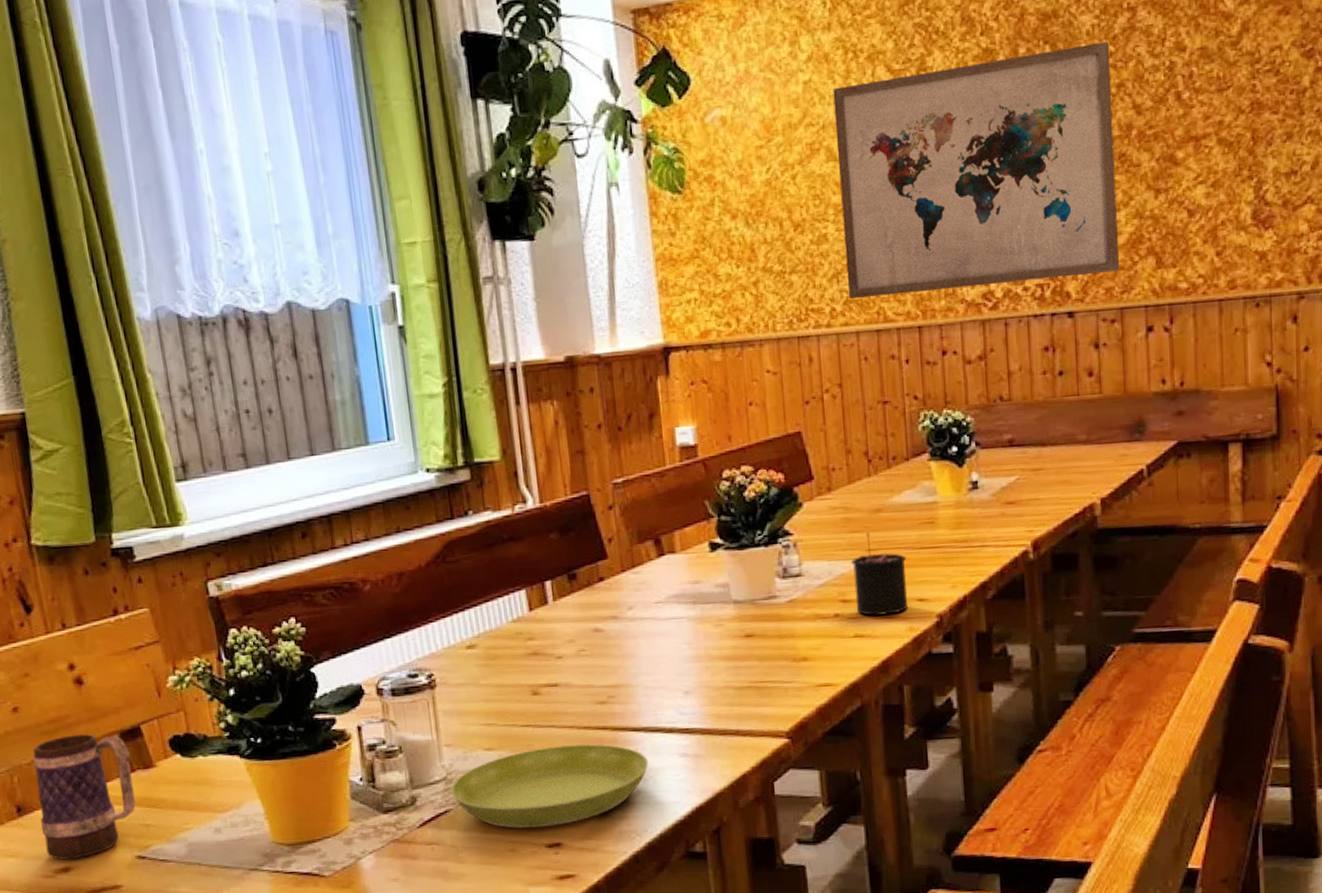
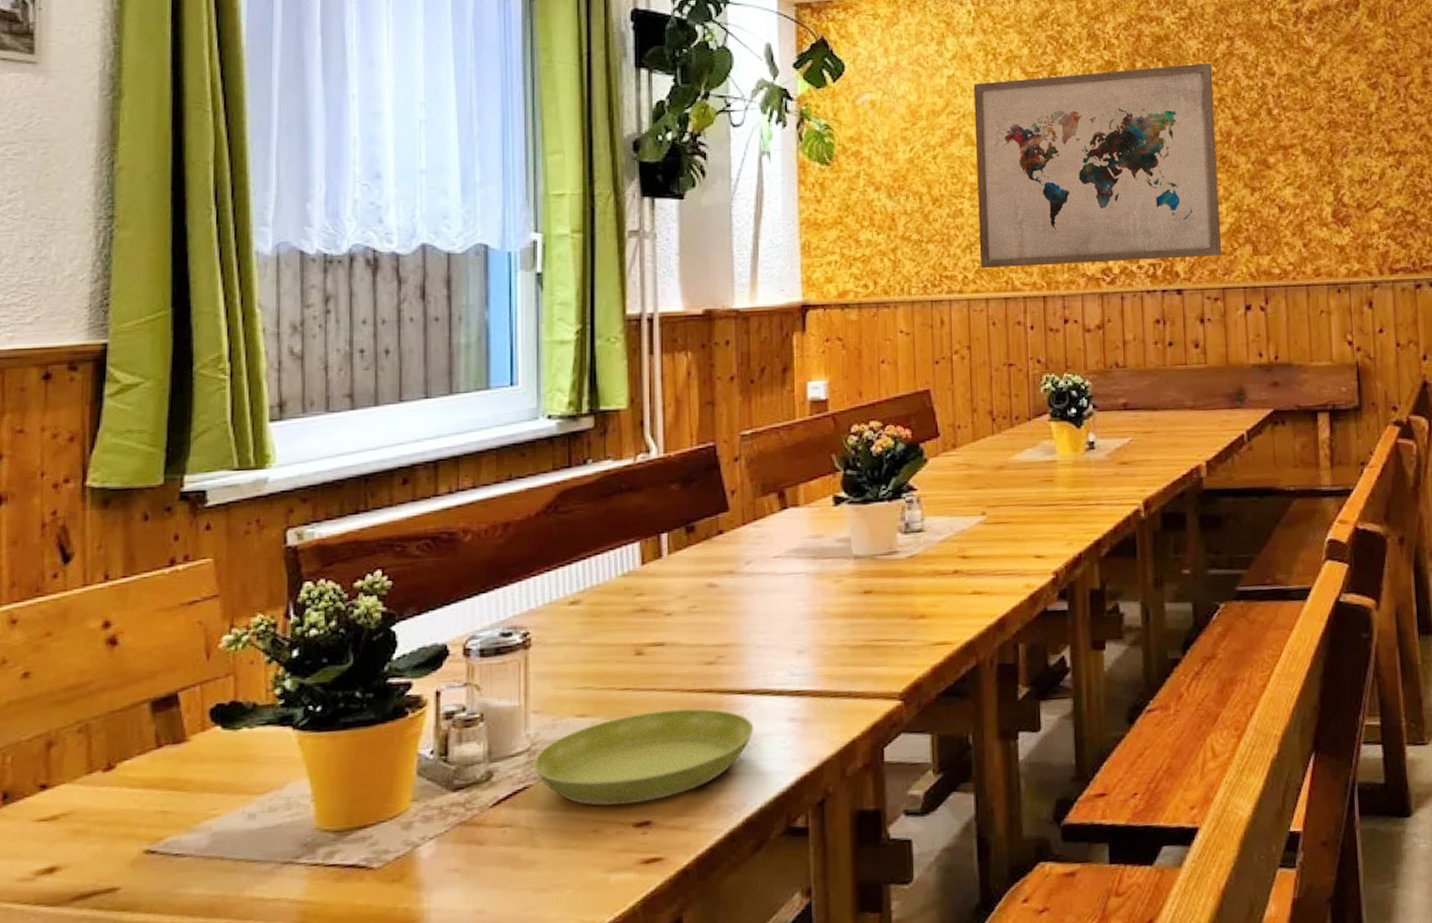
mug: present [32,734,136,860] -> none [29,703,159,858]
candle: present [850,532,909,616] -> none [971,489,1026,572]

